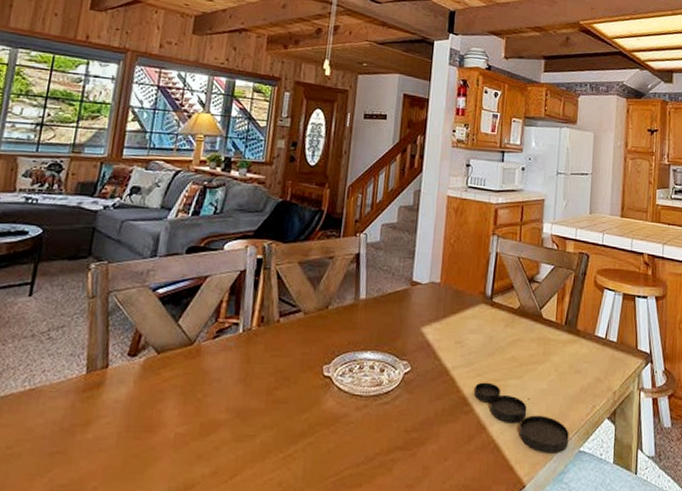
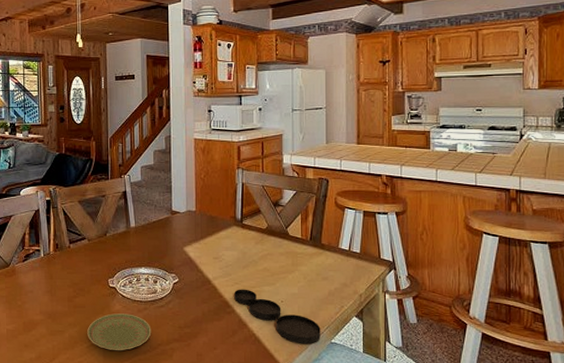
plate: none [285,412,370,464] -> present [87,313,152,351]

